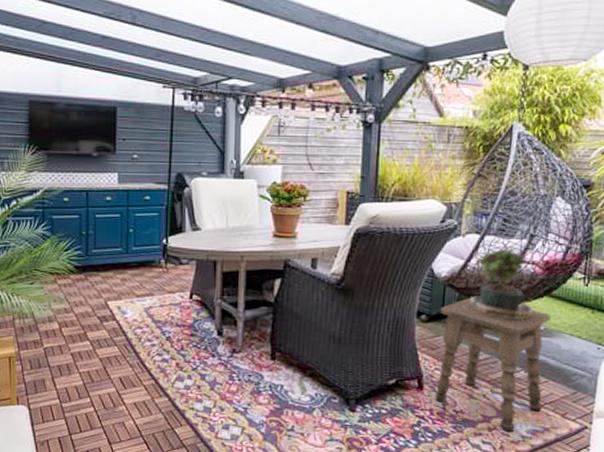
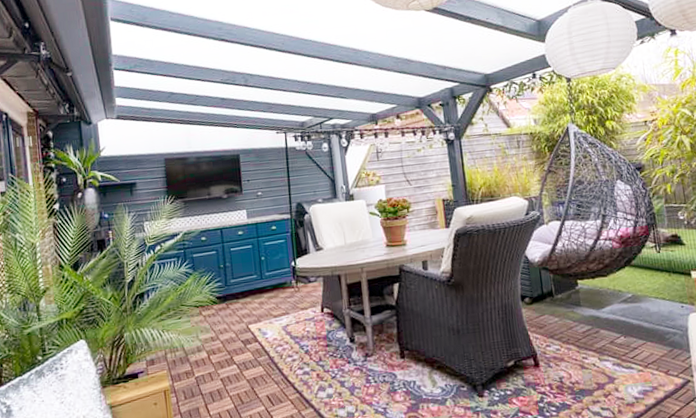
side table: present [434,297,552,432] -> none [540,276,647,396]
potted plant: present [453,248,534,321] -> none [551,228,620,293]

